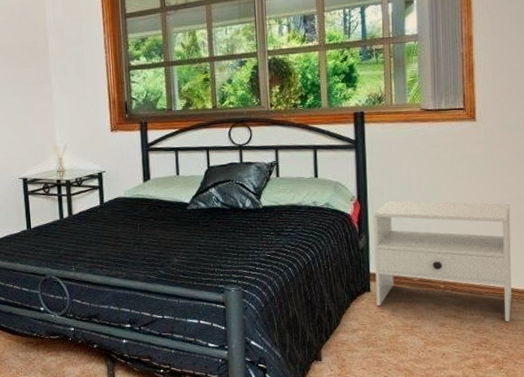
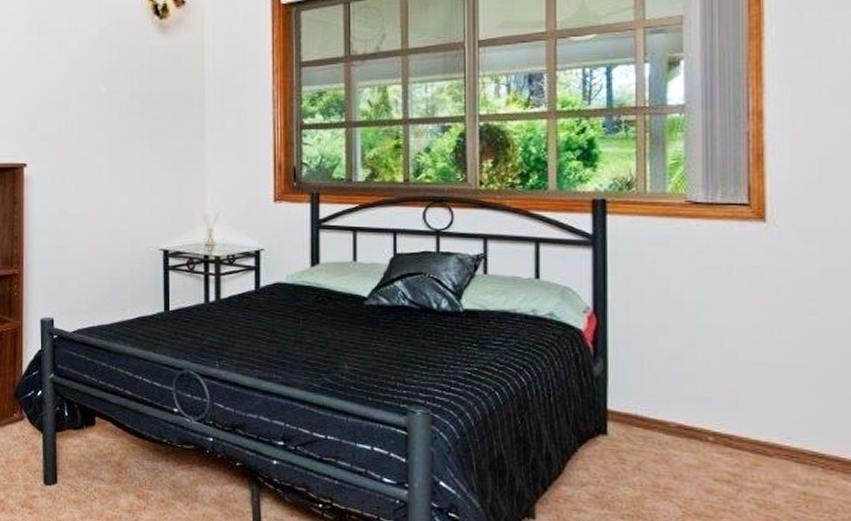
nightstand: present [373,200,512,321] -> none [614,317,815,497]

